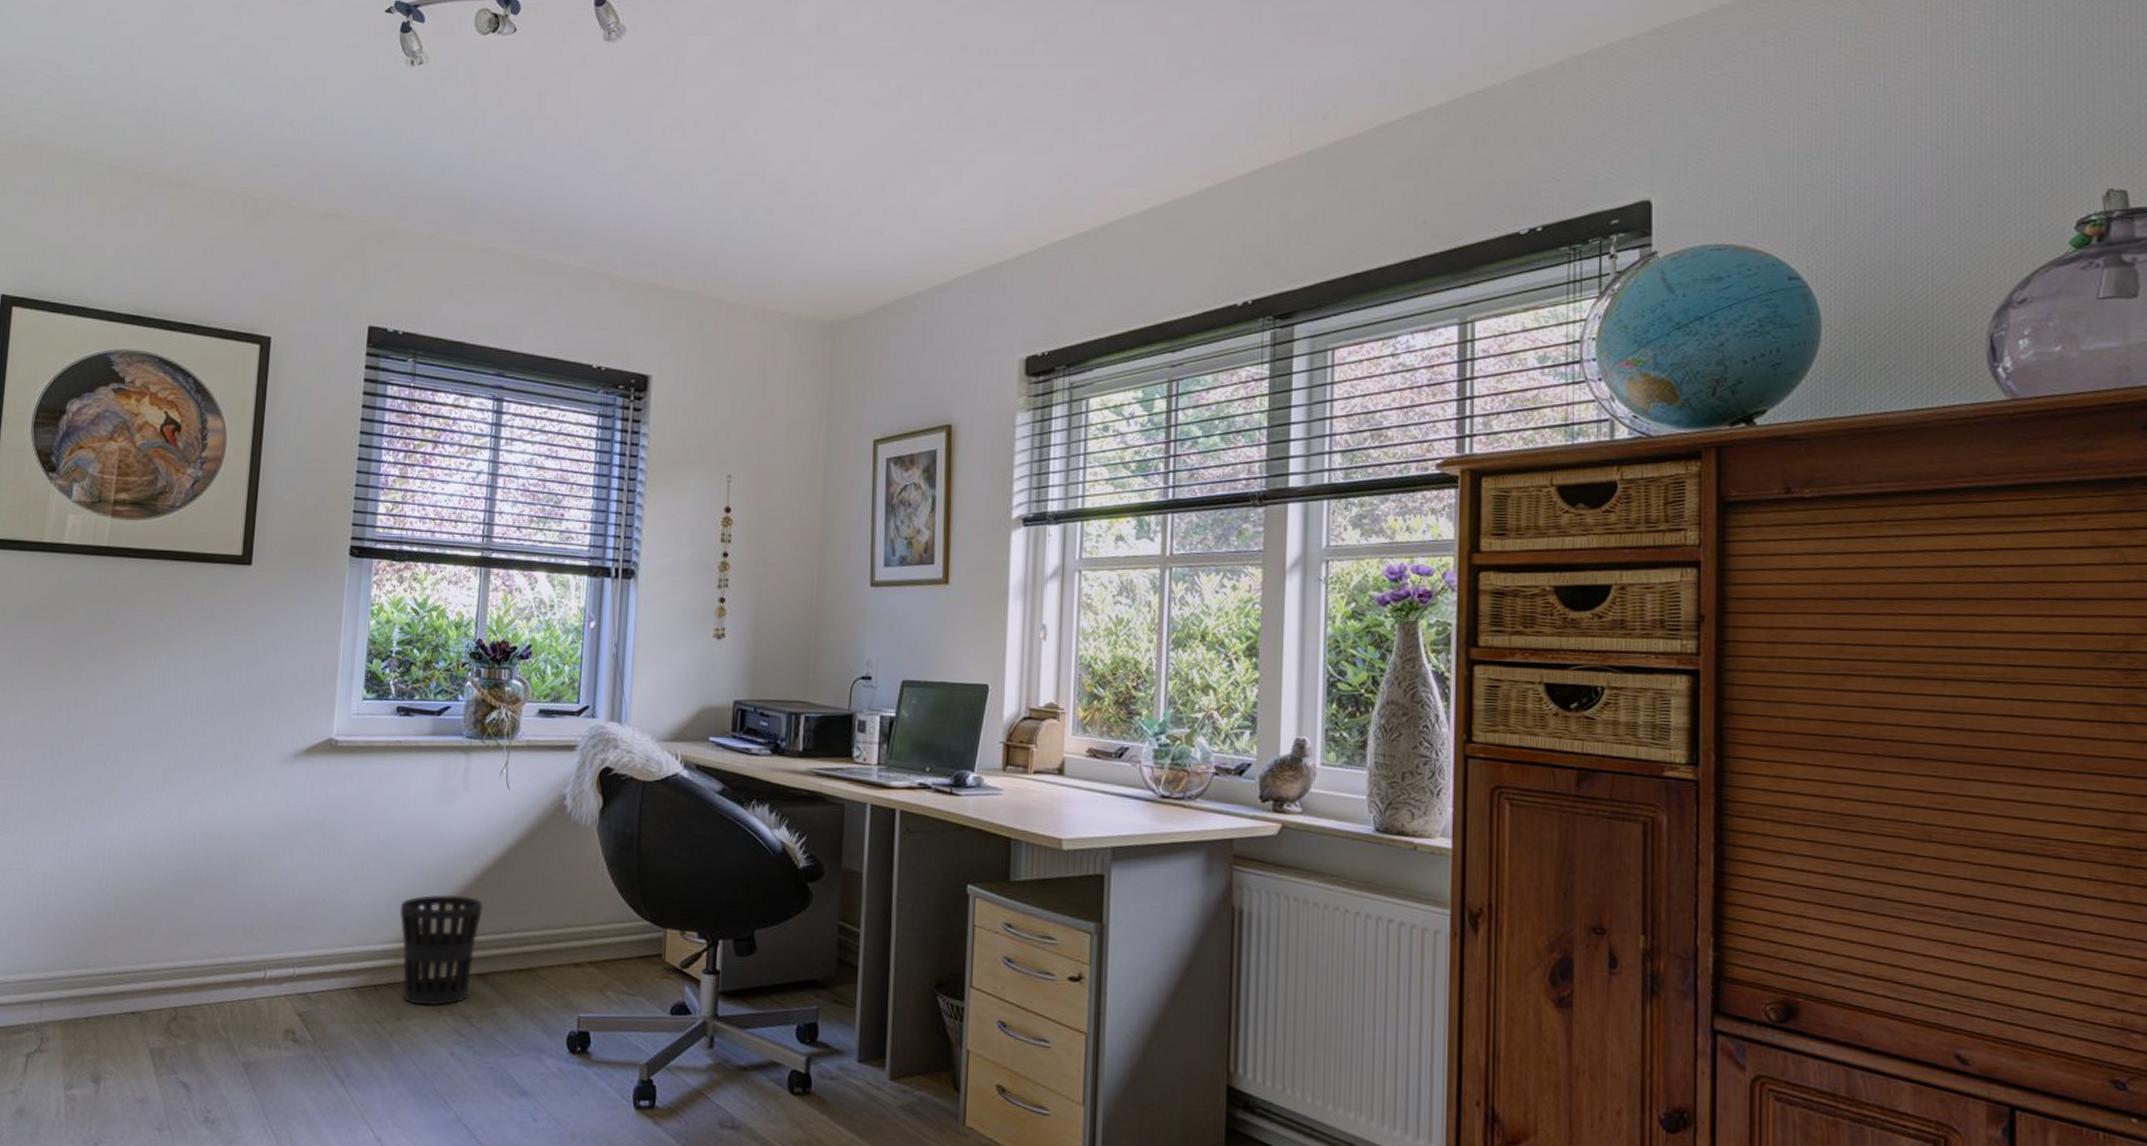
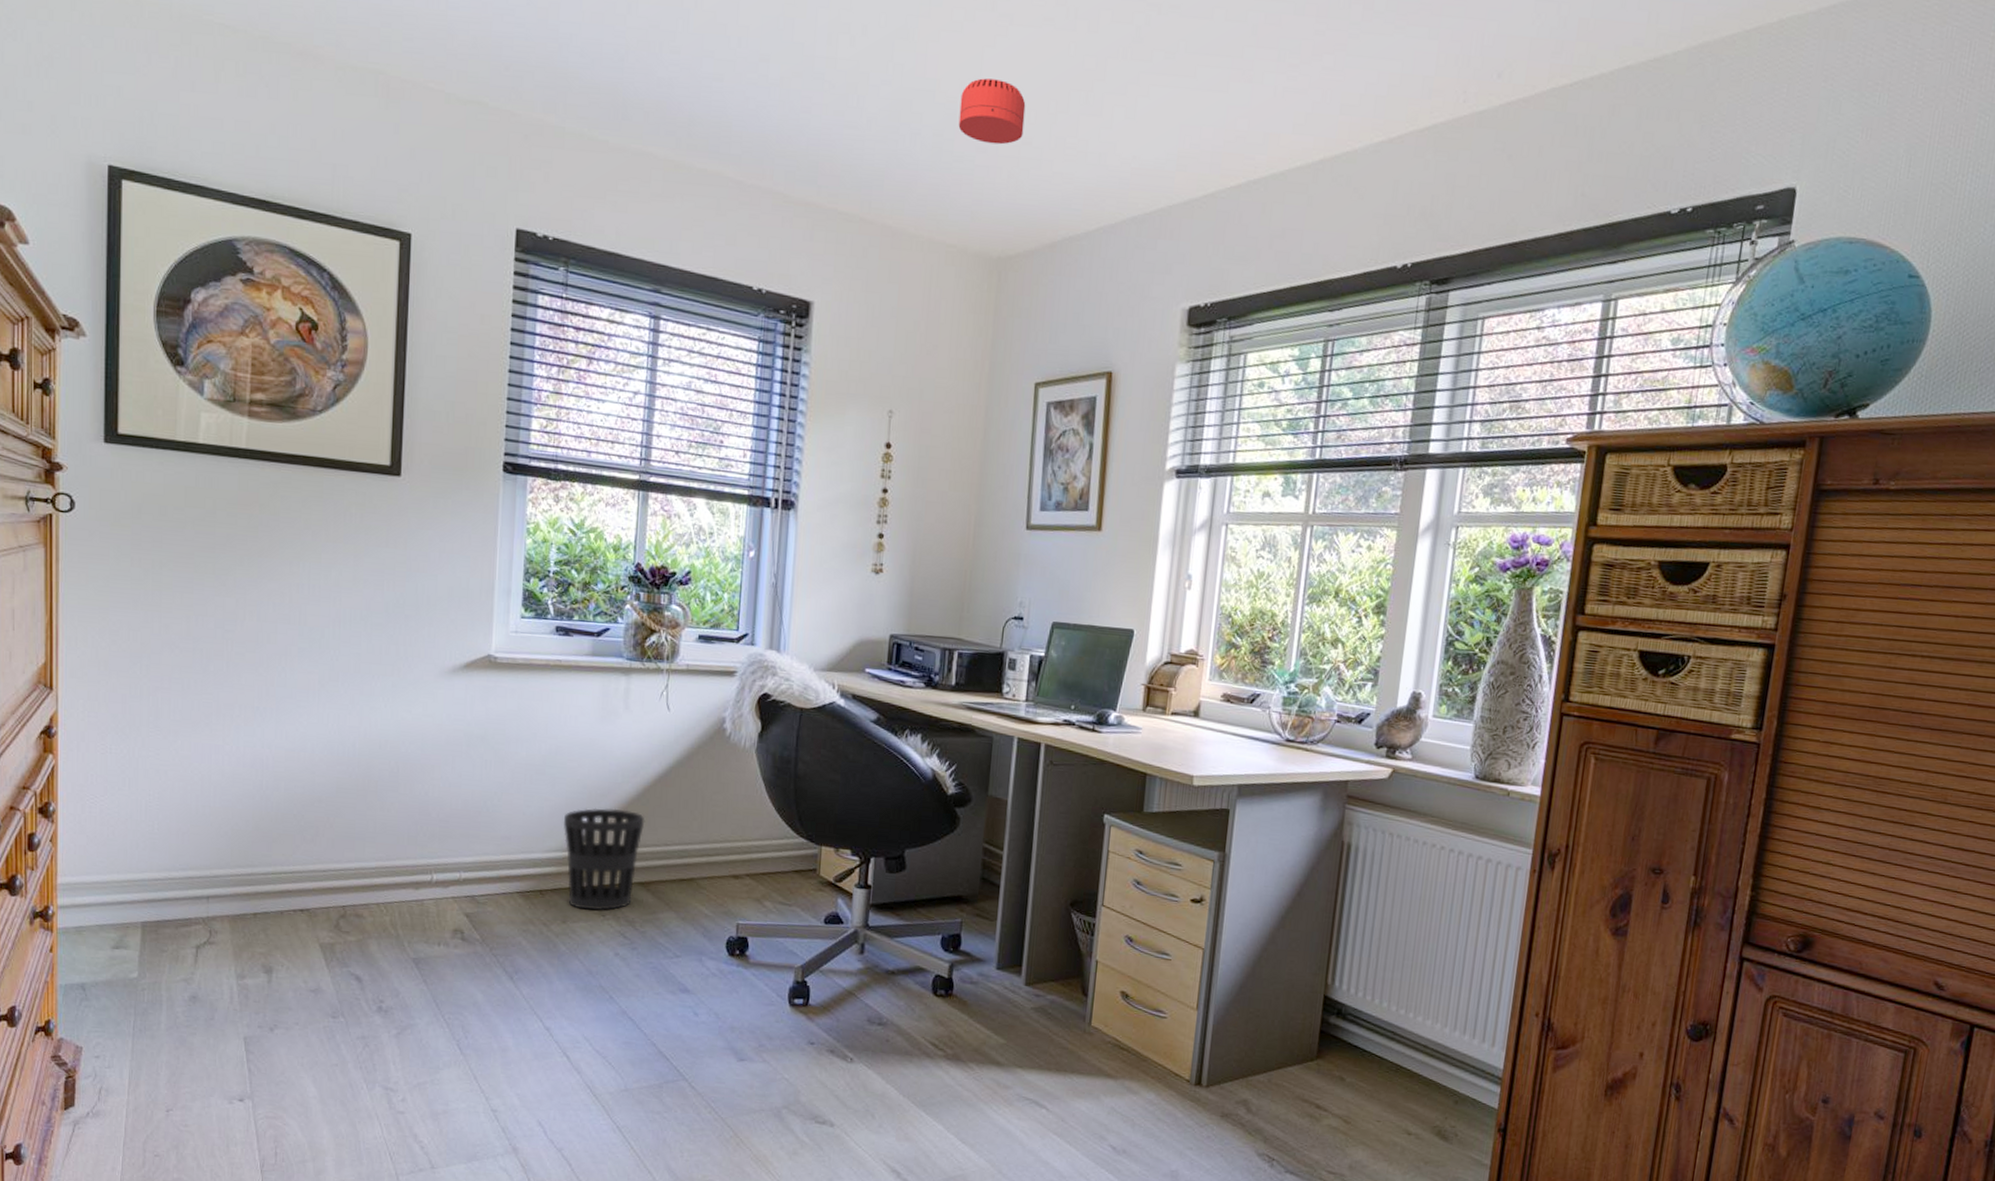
smoke detector: none [788,158,854,217] -> present [958,78,1026,145]

